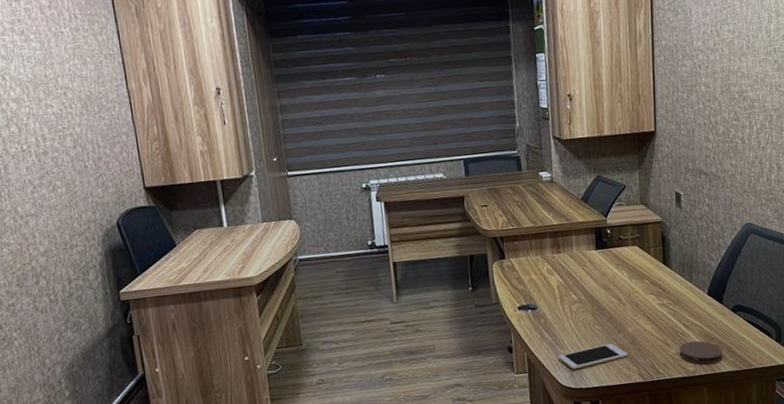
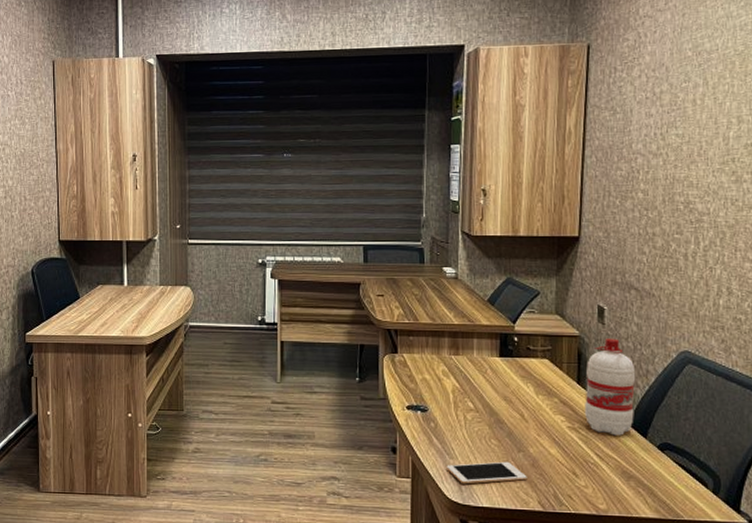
water bottle: none [669,219,711,306] -> present [584,338,636,436]
coaster: present [679,340,724,364] -> none [589,475,644,505]

